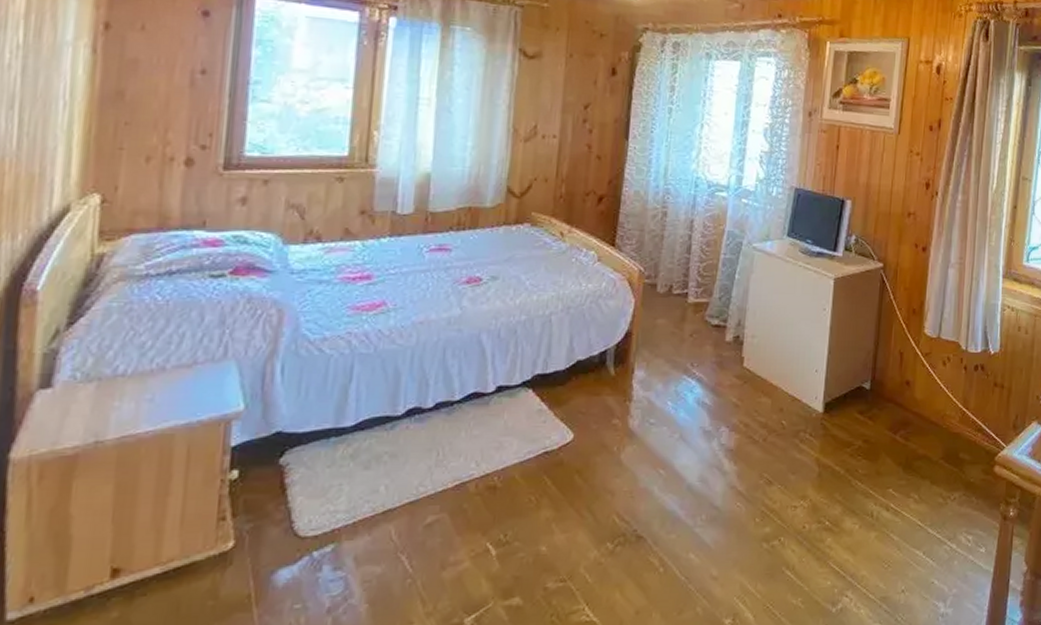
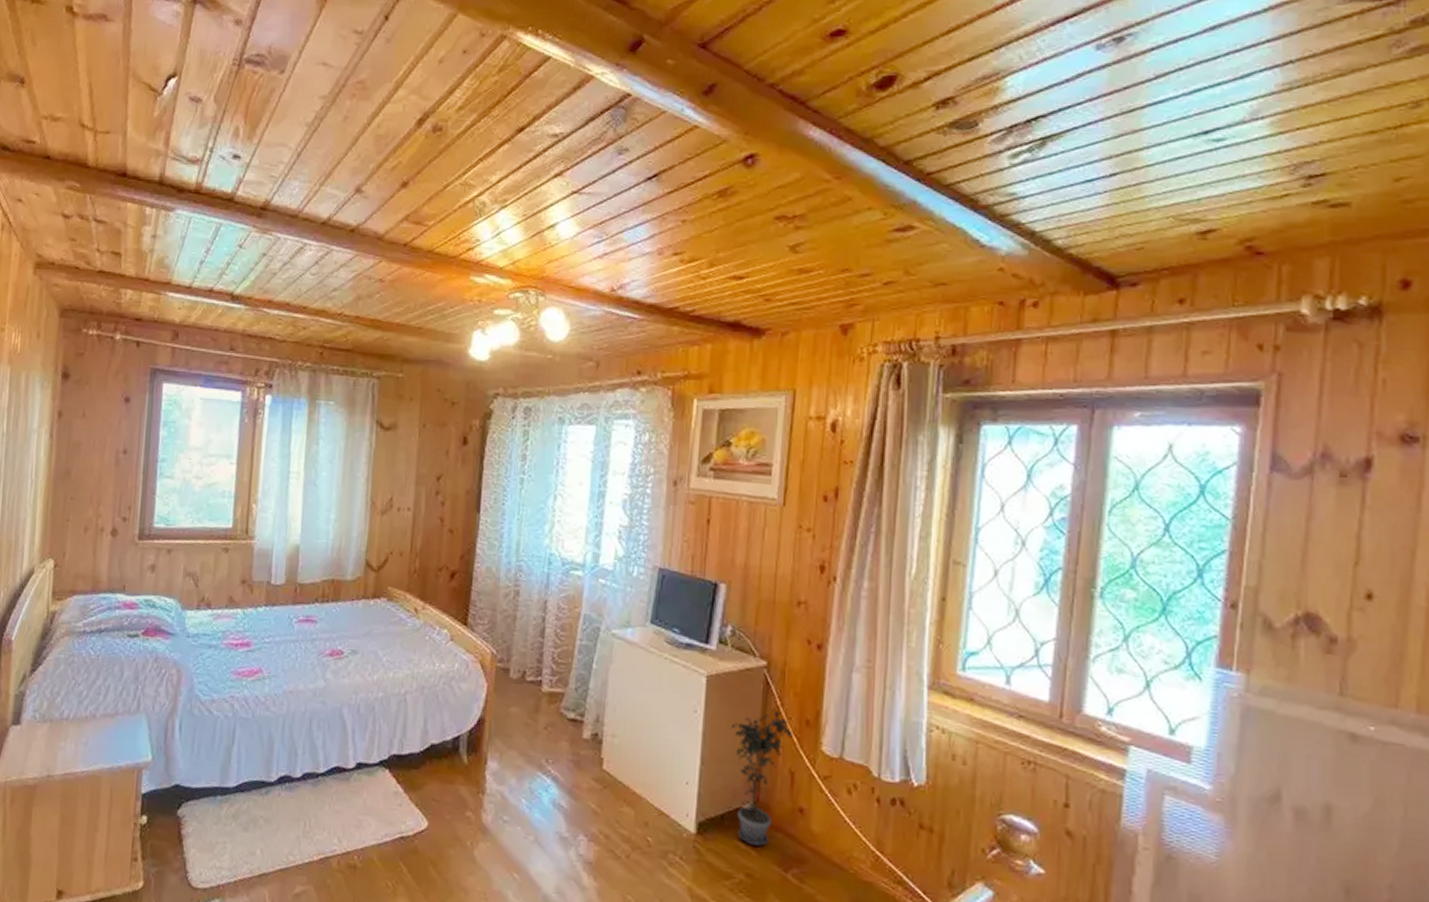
potted plant: none [853,304,903,416] -> present [730,711,793,846]

